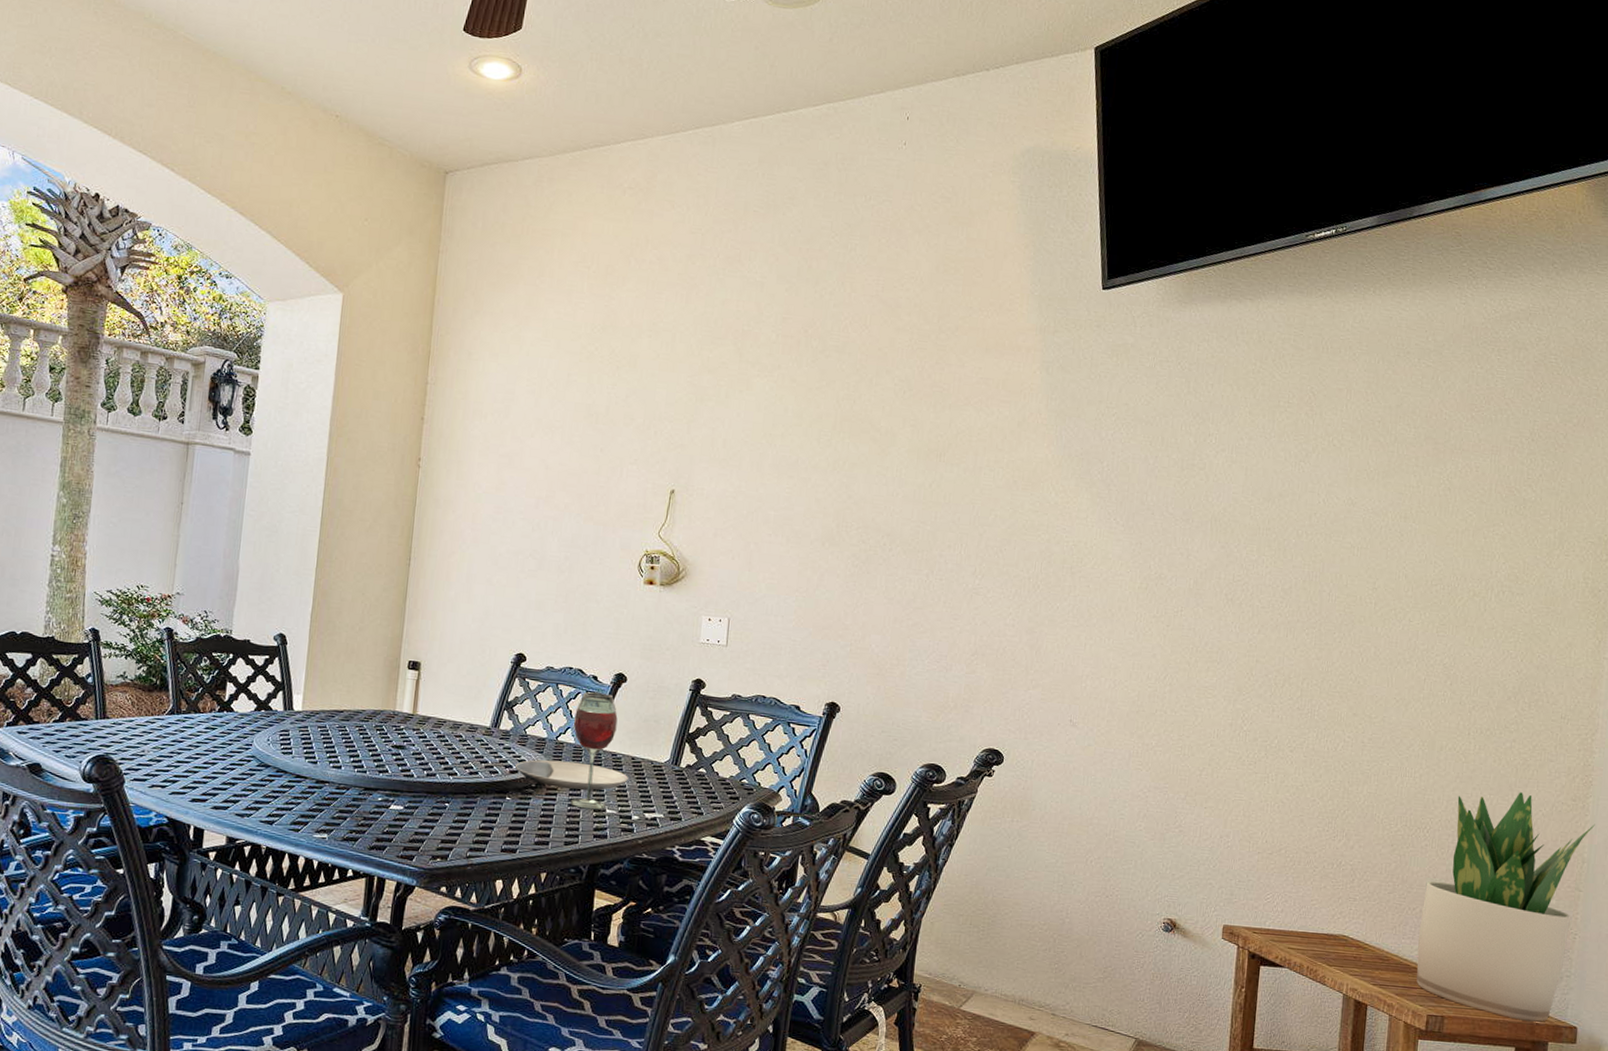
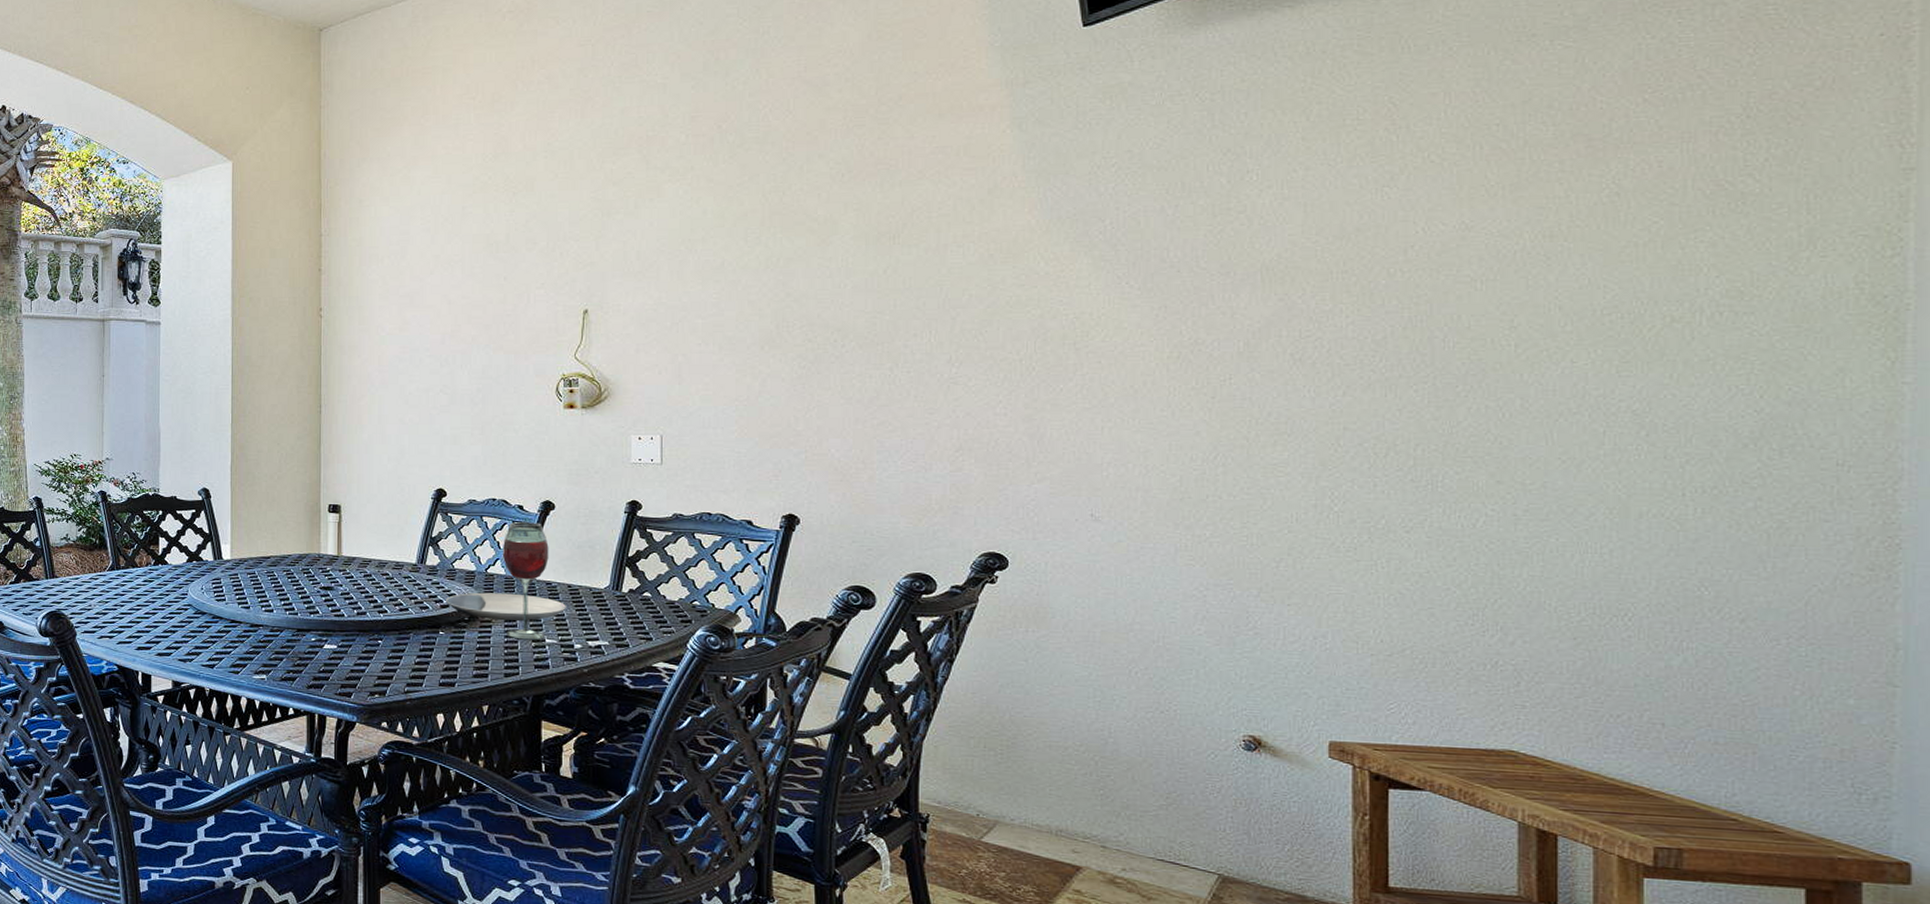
planter: present [1416,792,1595,1023] -> none [1630,563,1912,857]

